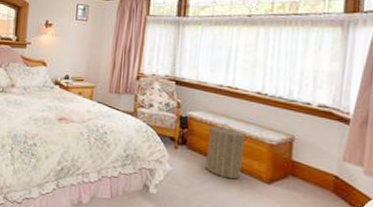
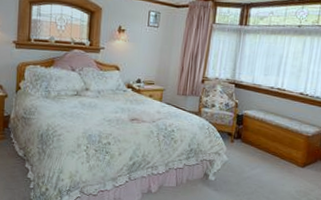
laundry hamper: present [206,123,247,180] -> none [255,120,289,166]

